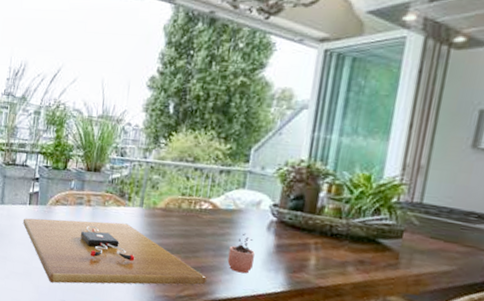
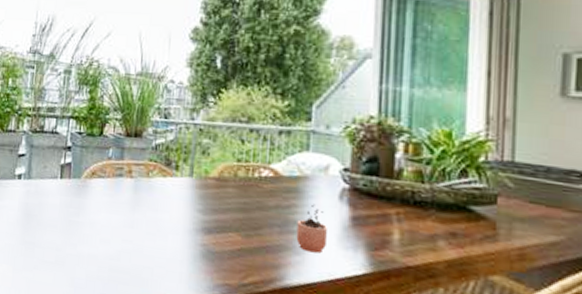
cutting board: present [22,218,207,285] -> none [53,194,273,273]

